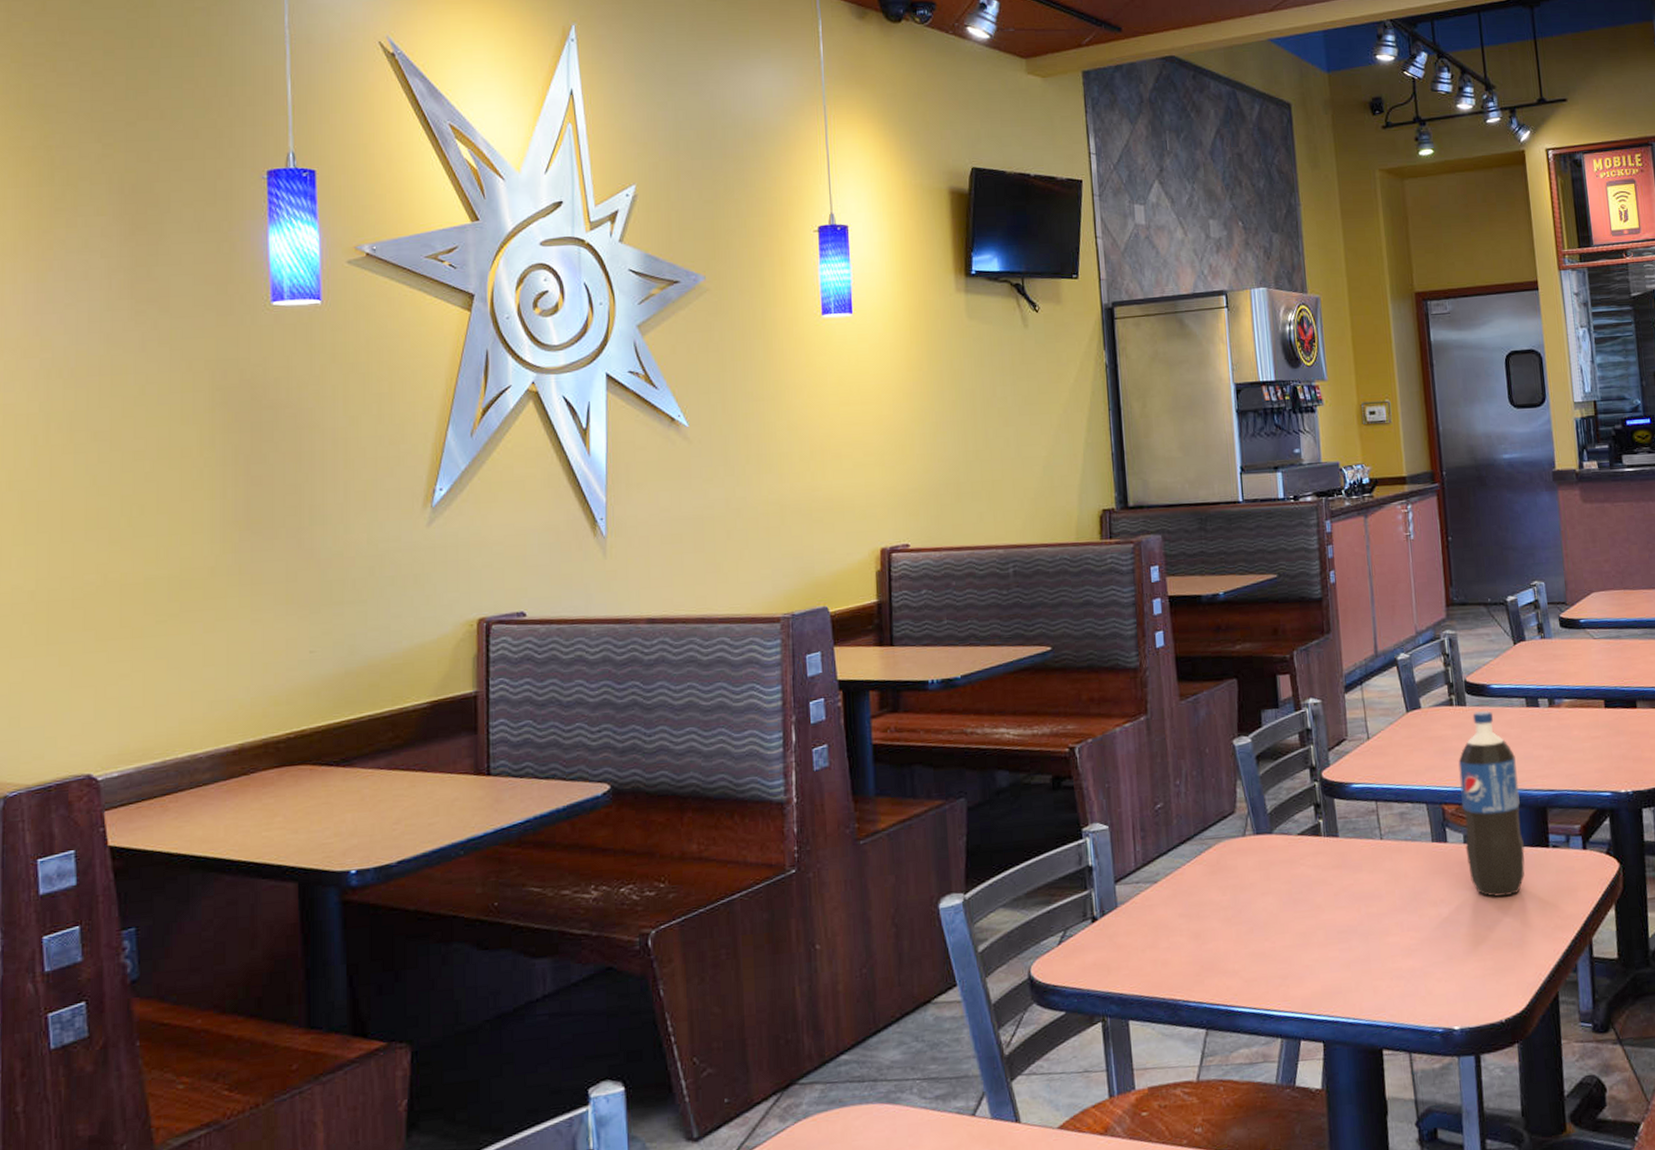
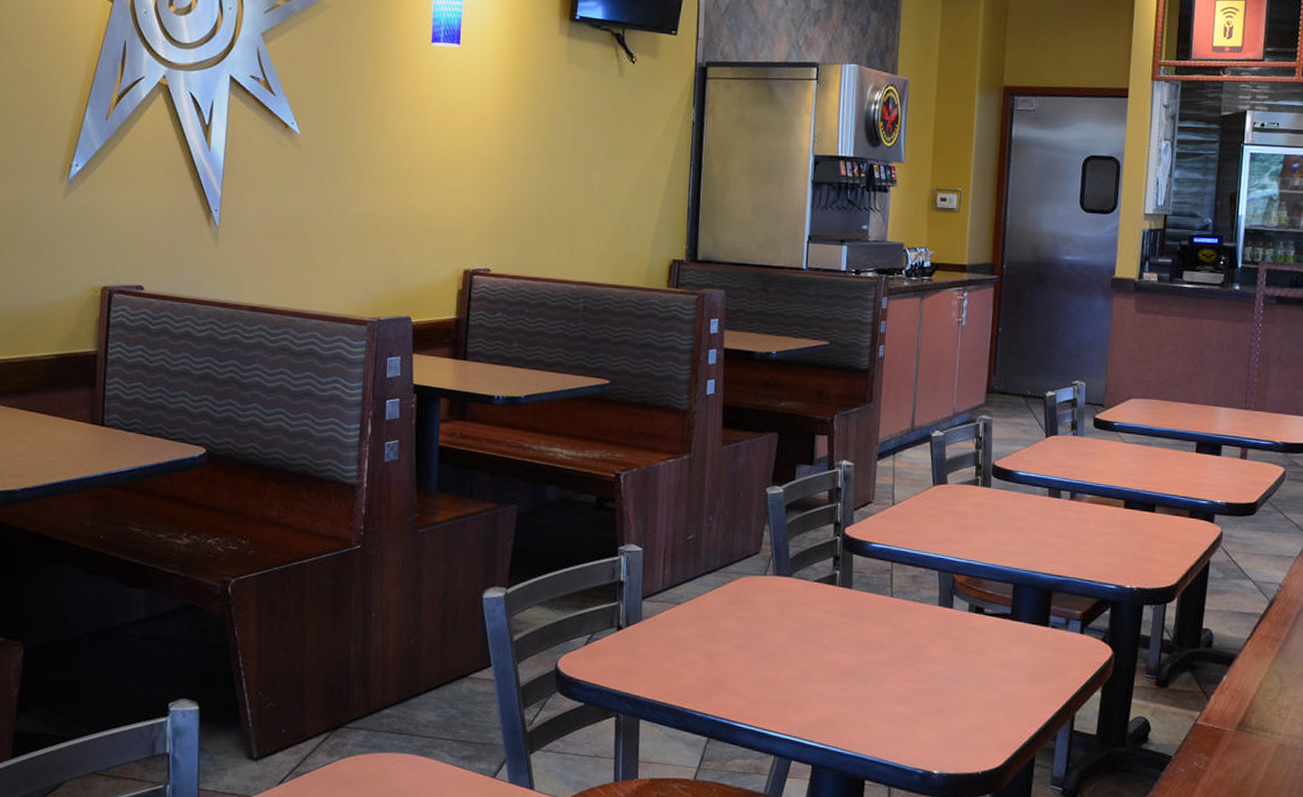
pop: present [1458,710,1525,898] -> none [969,493,1030,665]

